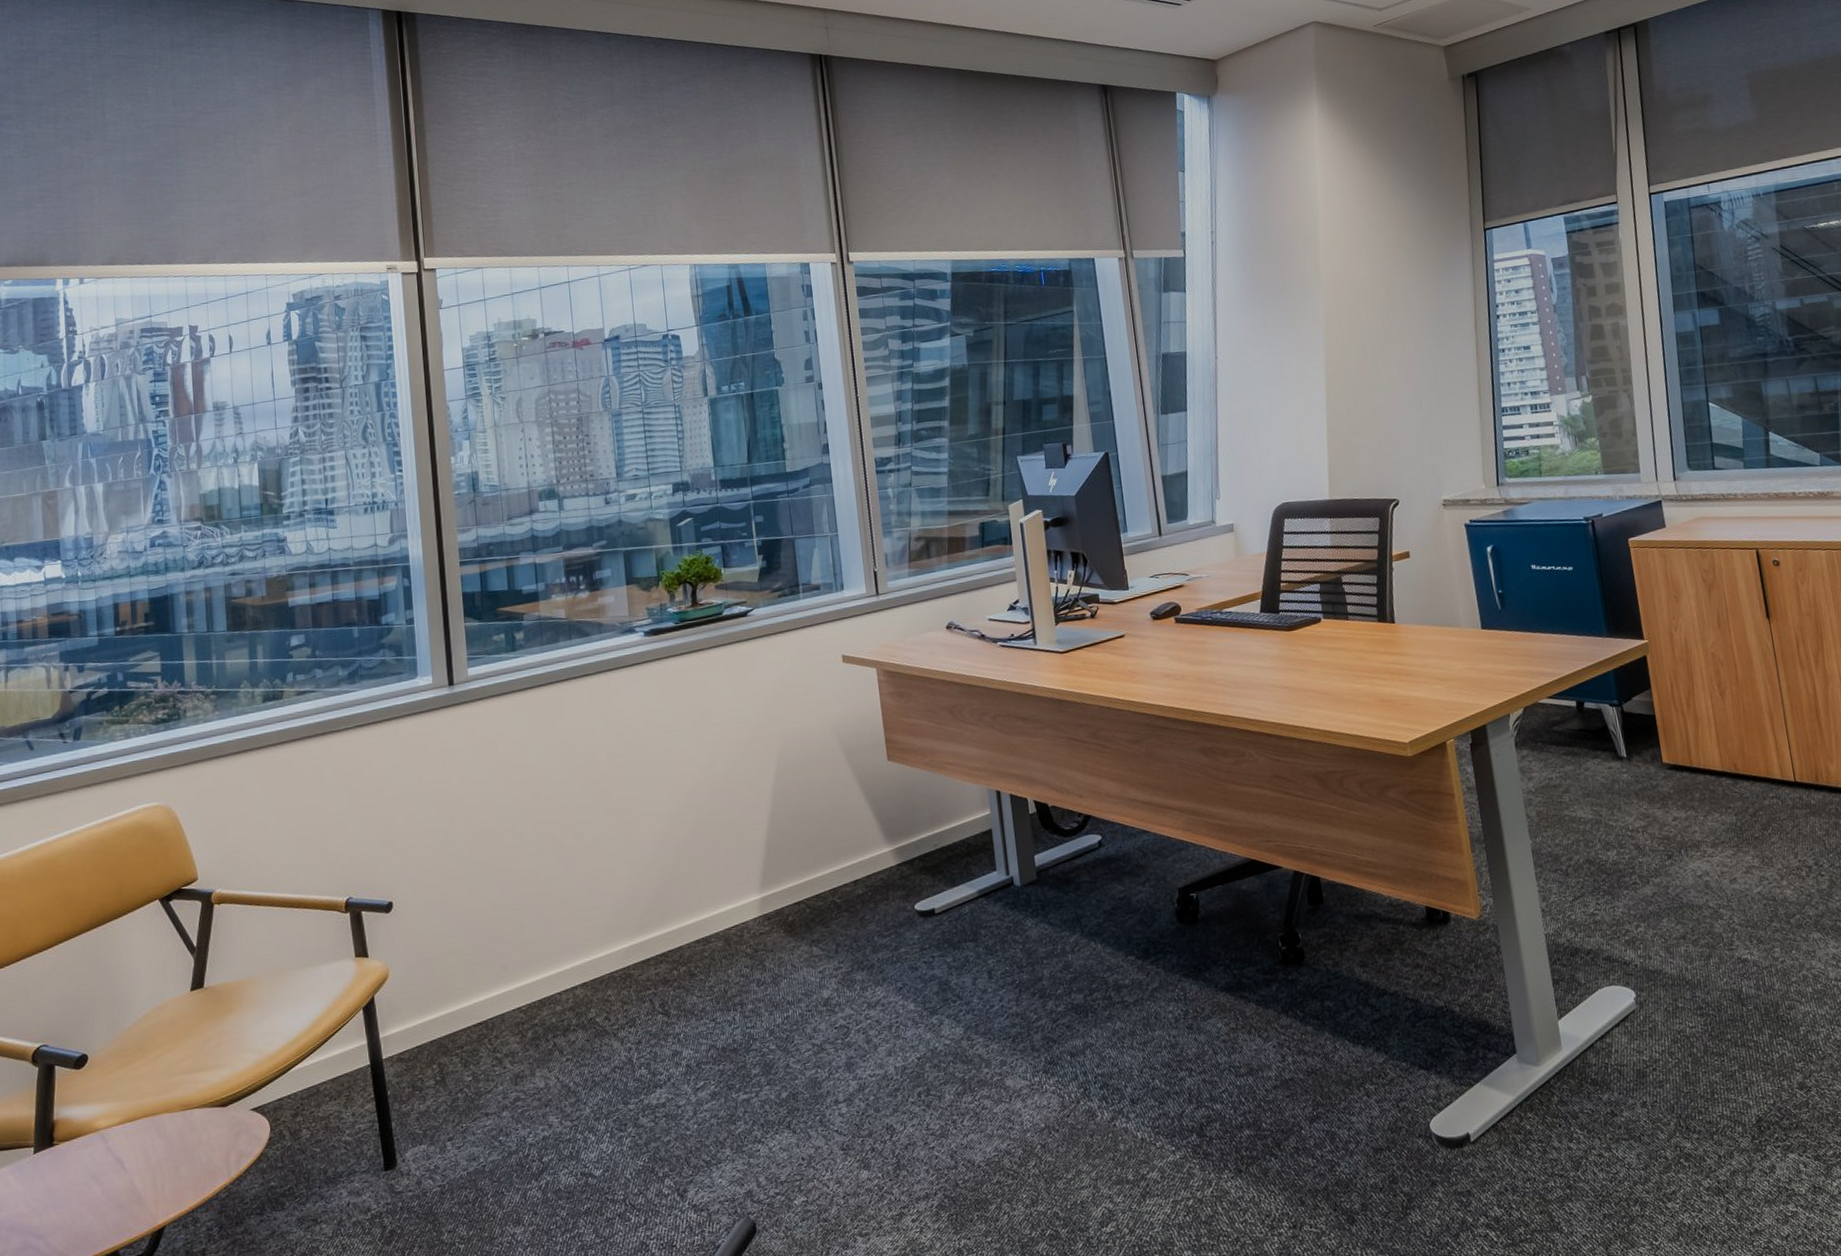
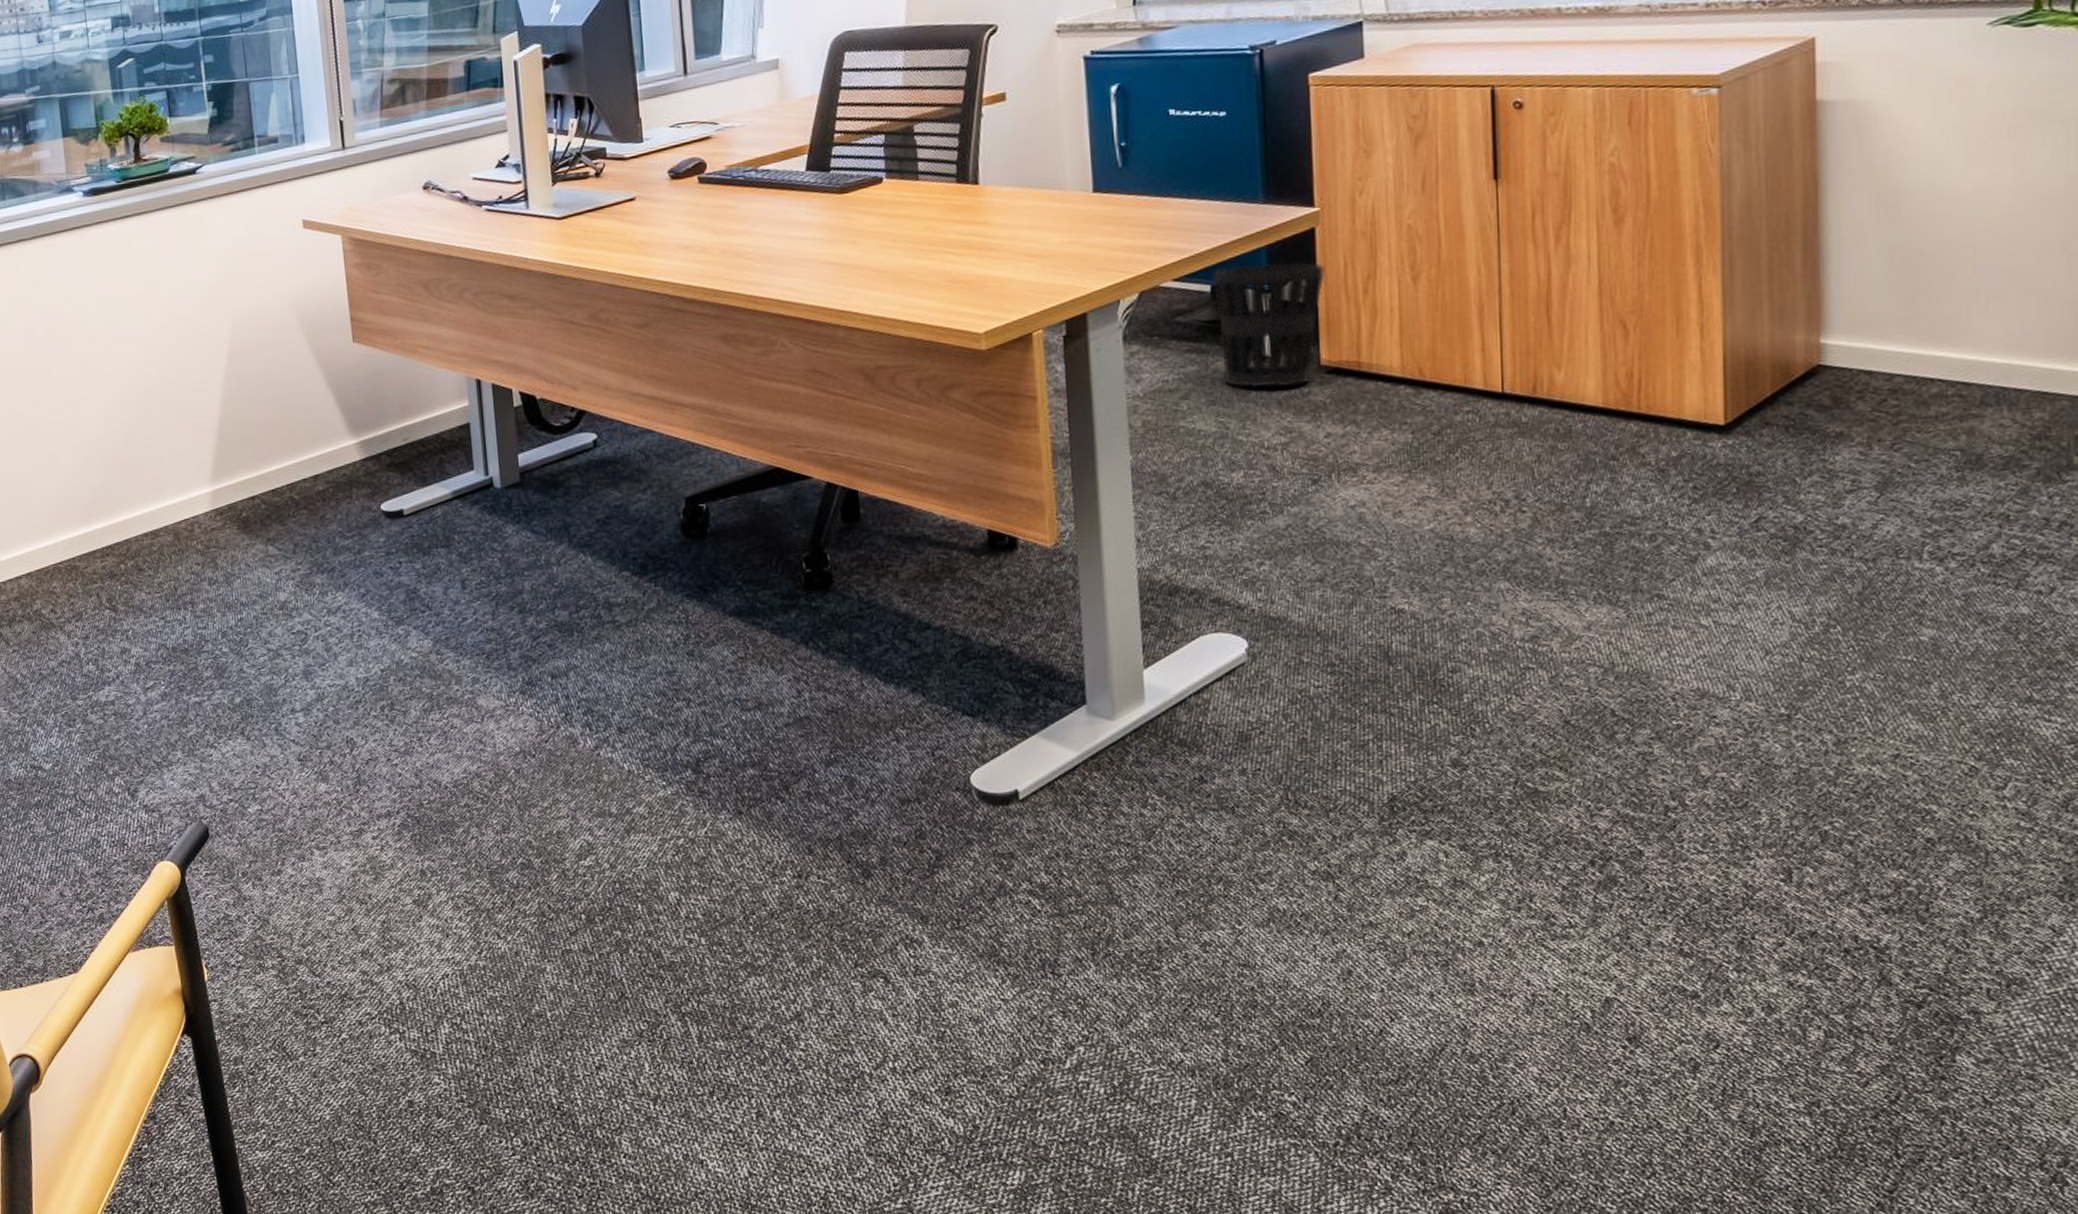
wastebasket: none [1577,682,1659,783] -> present [1213,262,1326,388]

